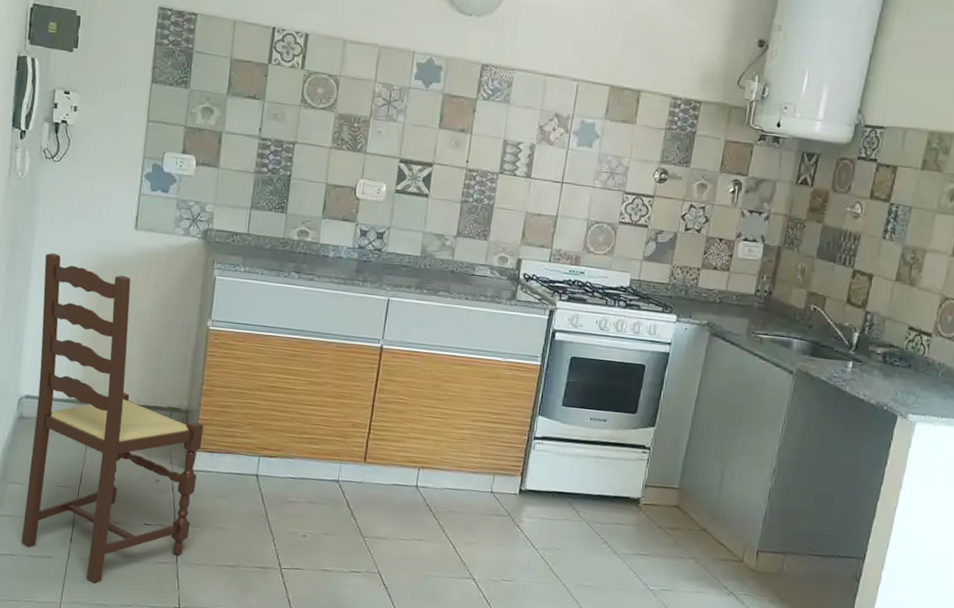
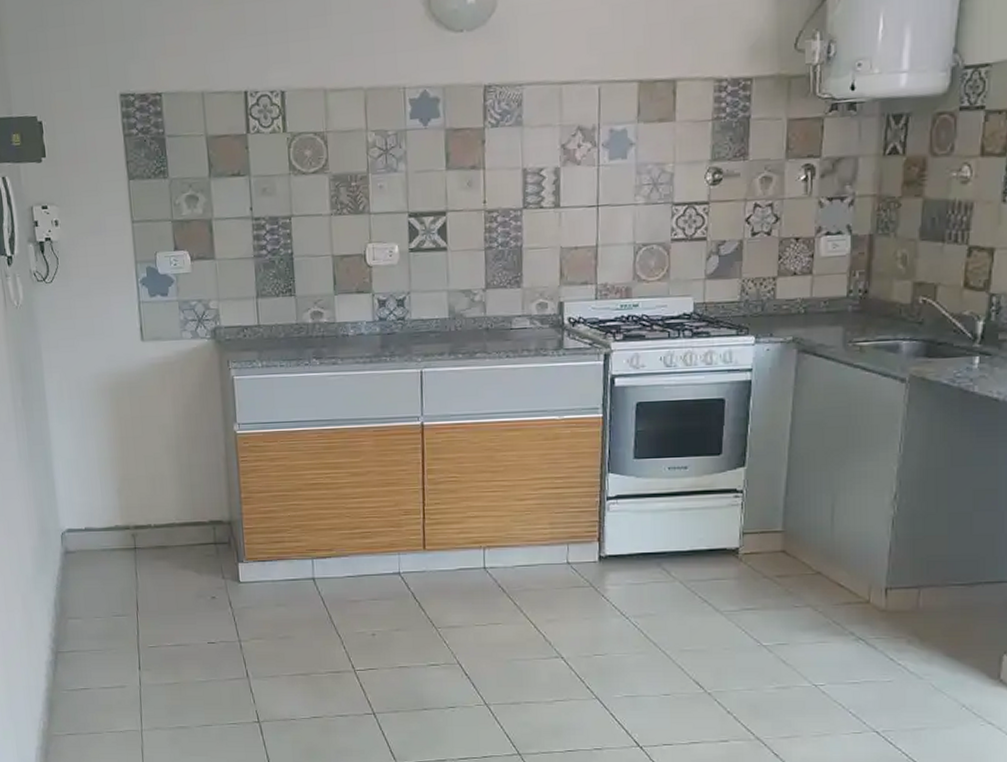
dining chair: present [21,253,204,583] -> none [58,380,255,707]

